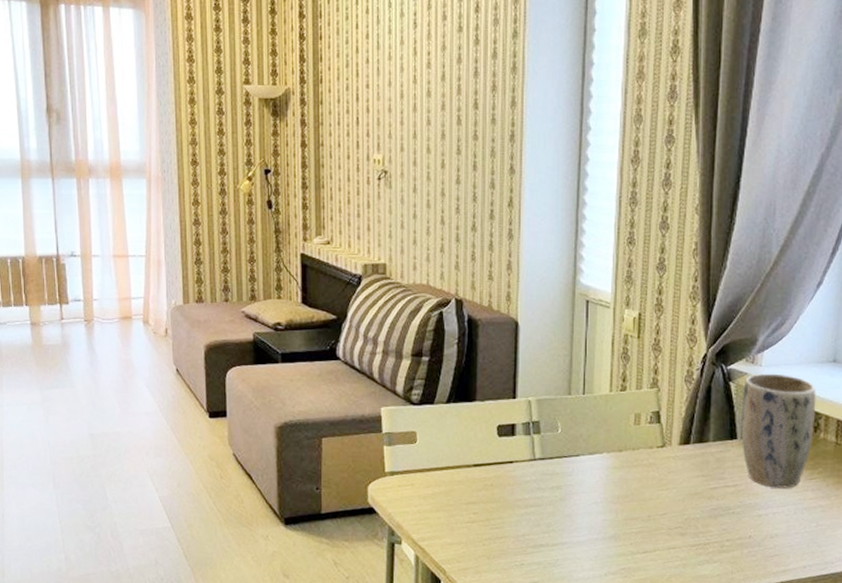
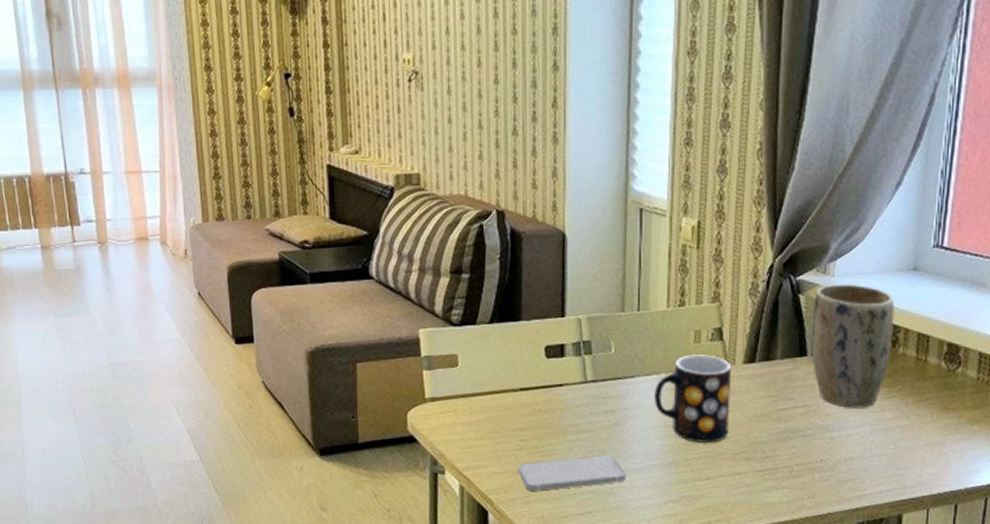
smartphone: none [470,528,570,562] -> present [518,455,626,491]
mug: none [597,436,669,518] -> present [654,355,732,443]

